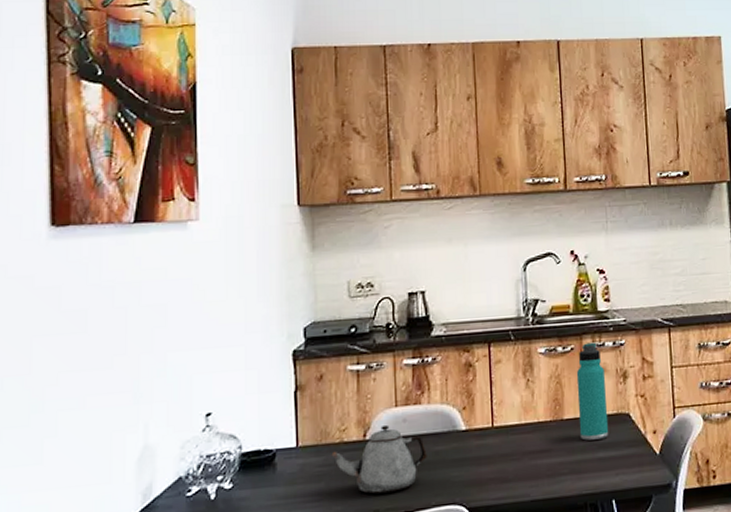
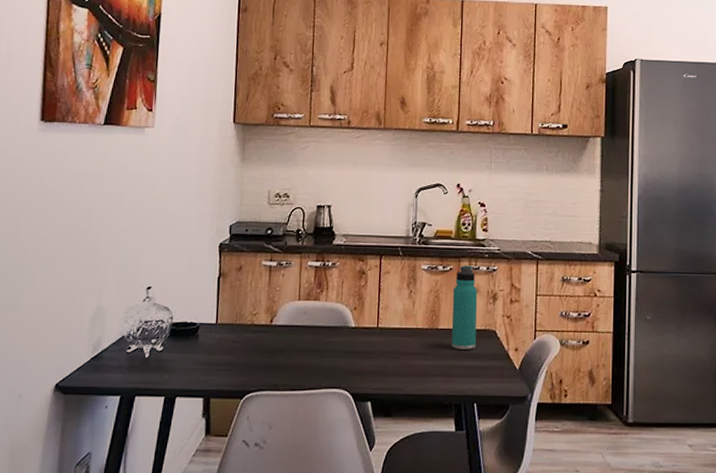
teapot: present [331,425,427,494] -> none [243,315,321,372]

